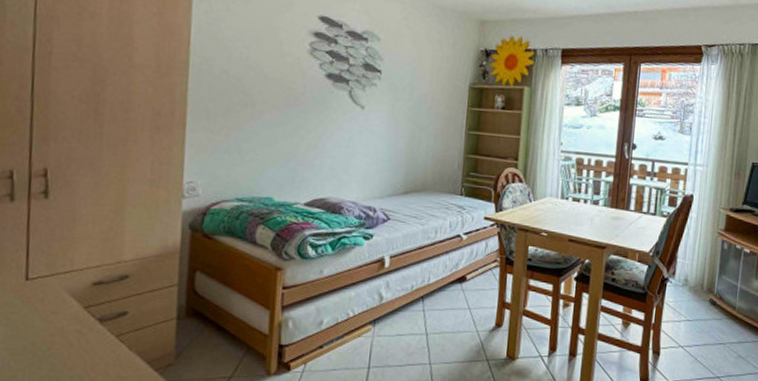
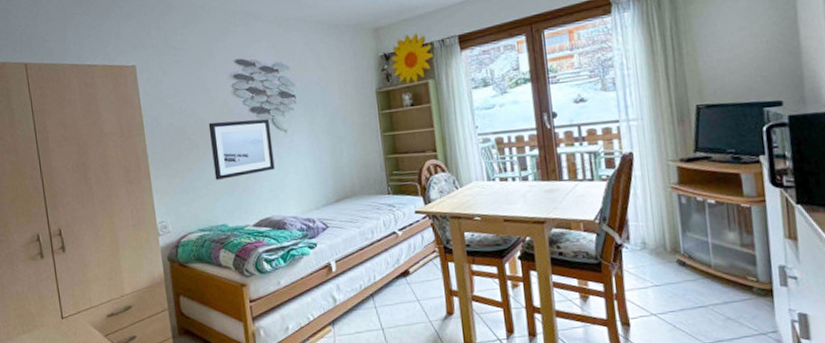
wall art: none [268,79,347,148] -> present [208,119,275,180]

